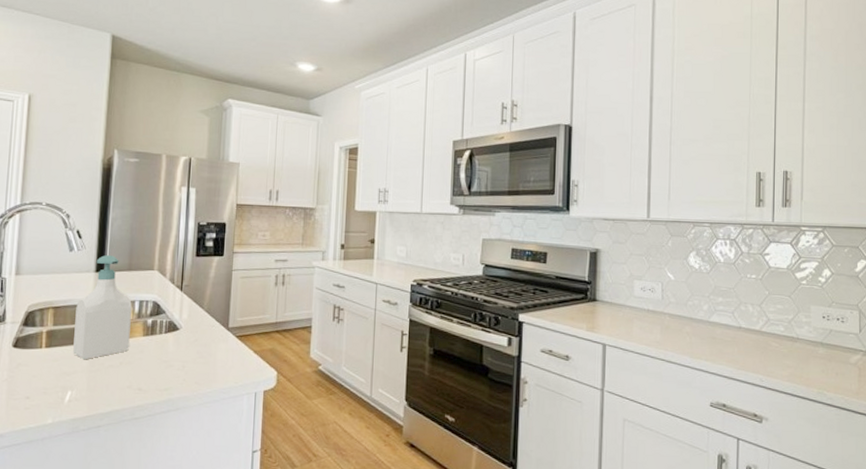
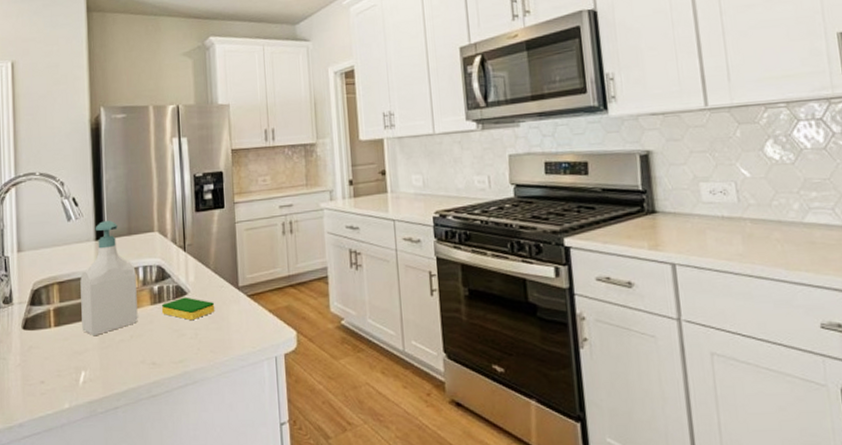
dish sponge: none [152,332,204,354] -> present [161,297,215,321]

